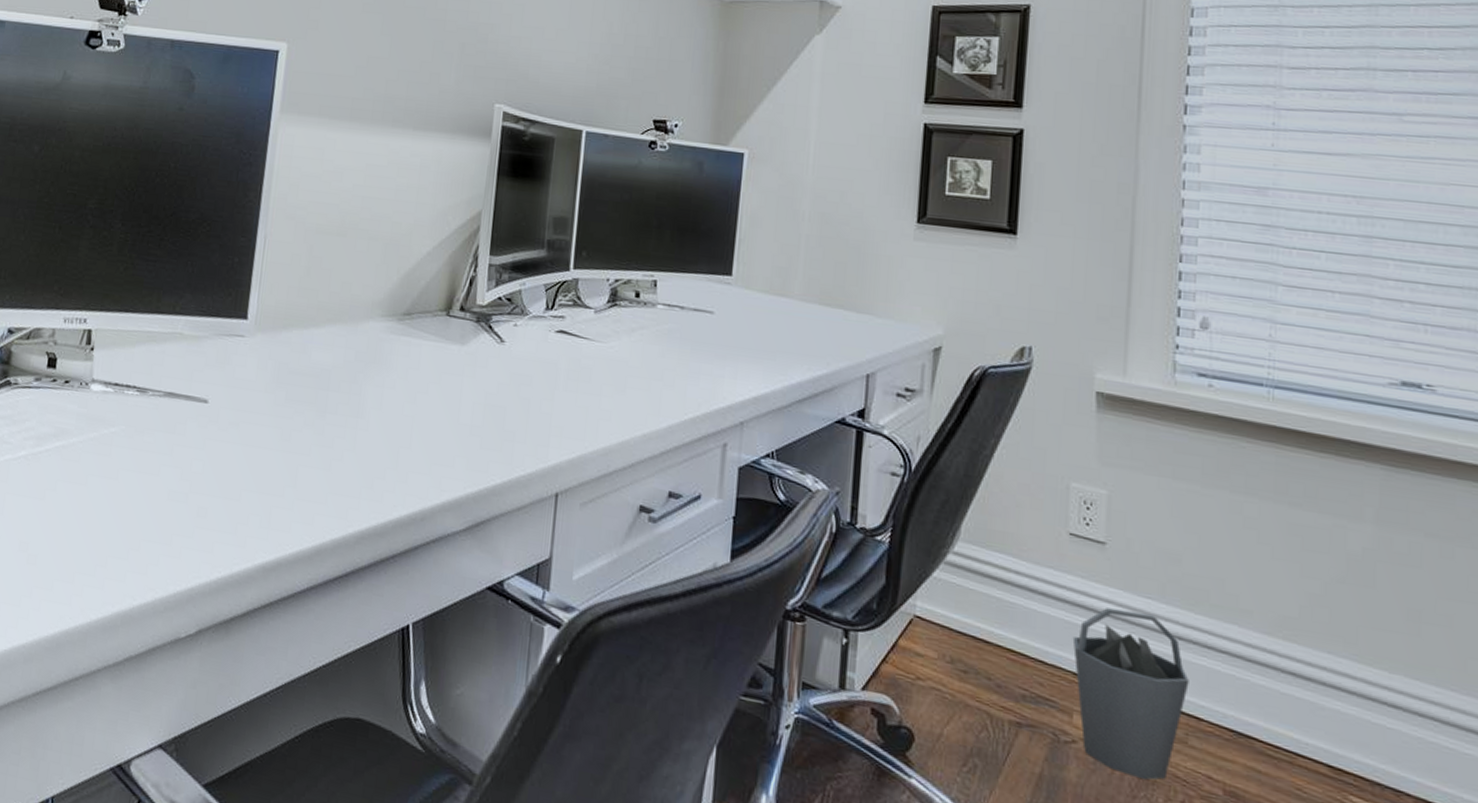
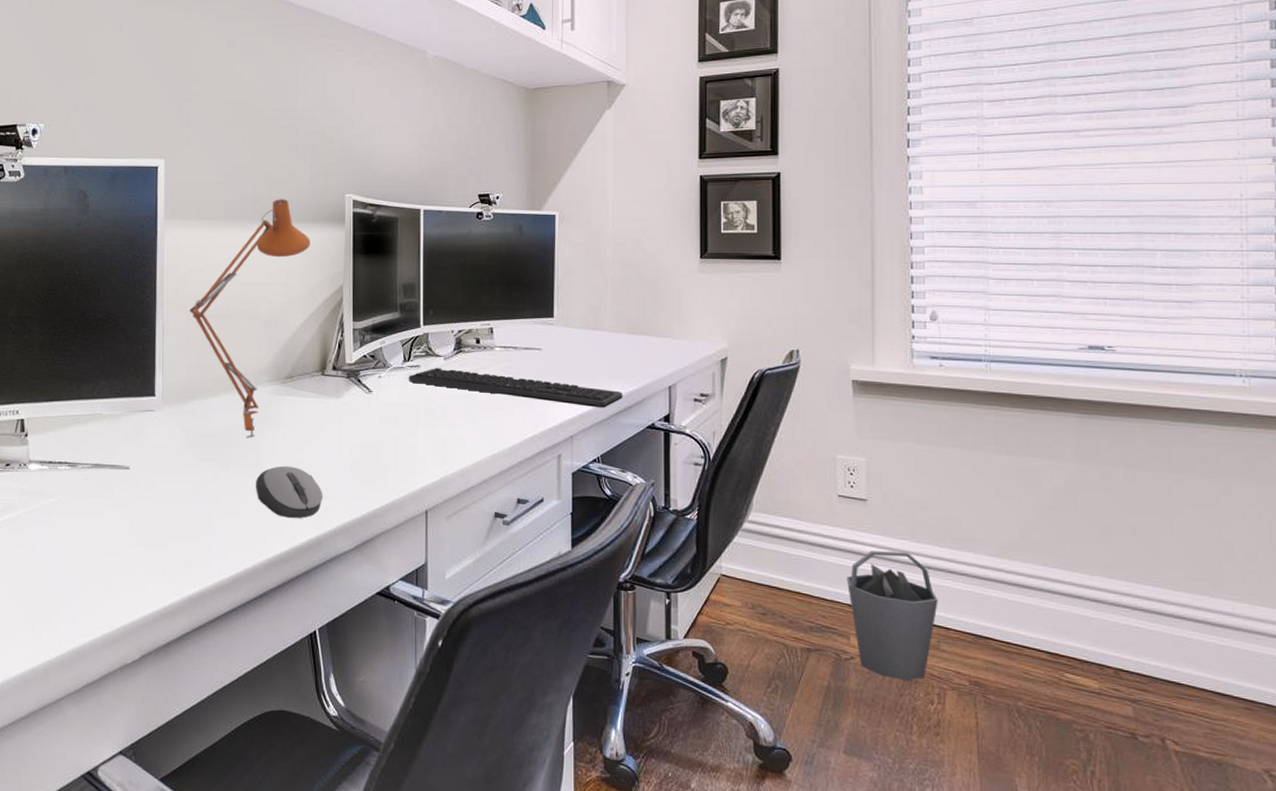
desk lamp: none [298,102,448,382] -> present [189,199,310,439]
computer mouse: none [354,419,434,486] -> present [256,466,323,518]
computer keyboard: none [549,321,810,393] -> present [408,368,623,408]

